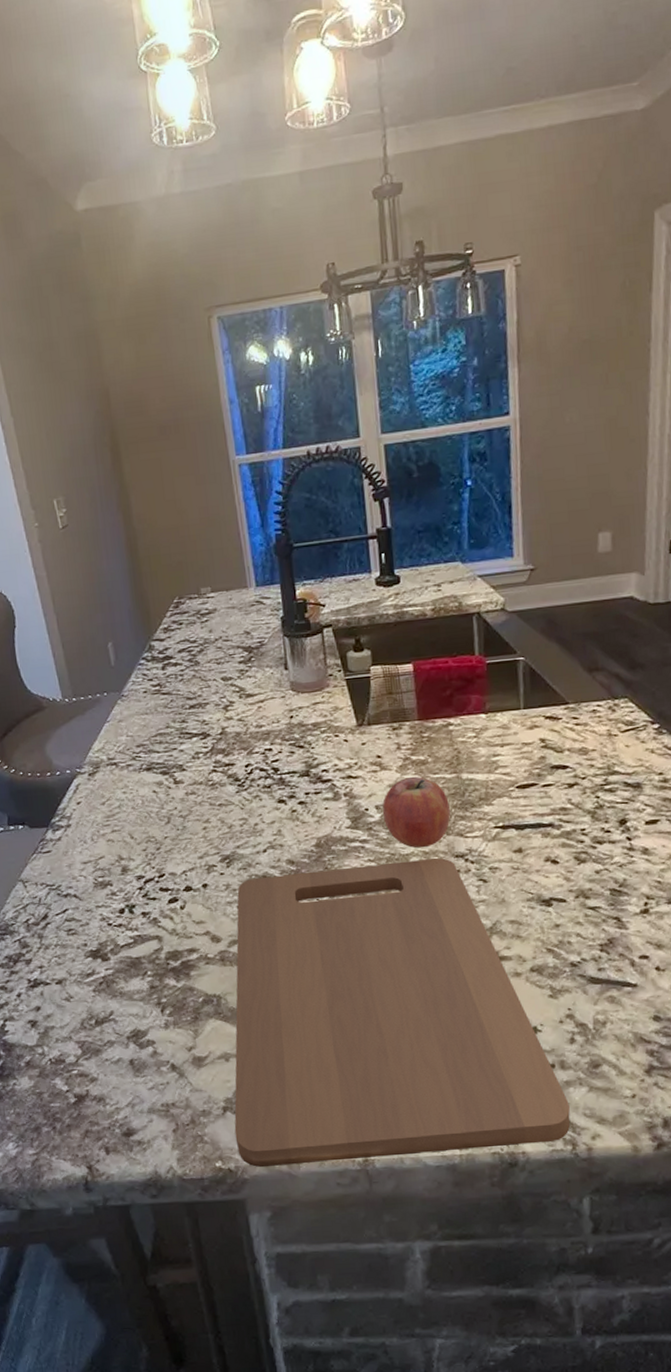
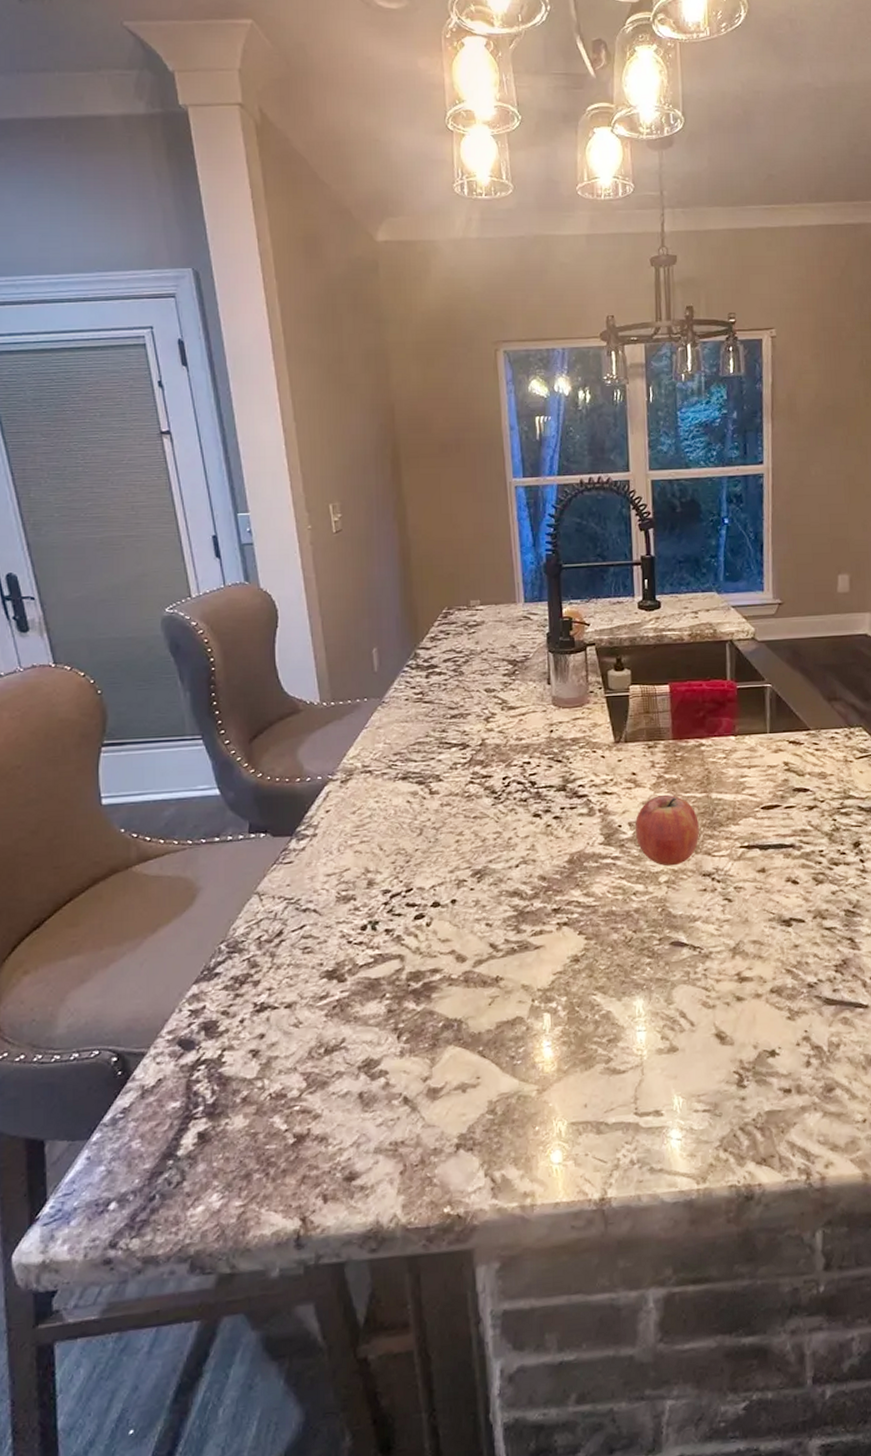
cutting board: present [234,858,571,1168] -> none [466,876,805,1212]

